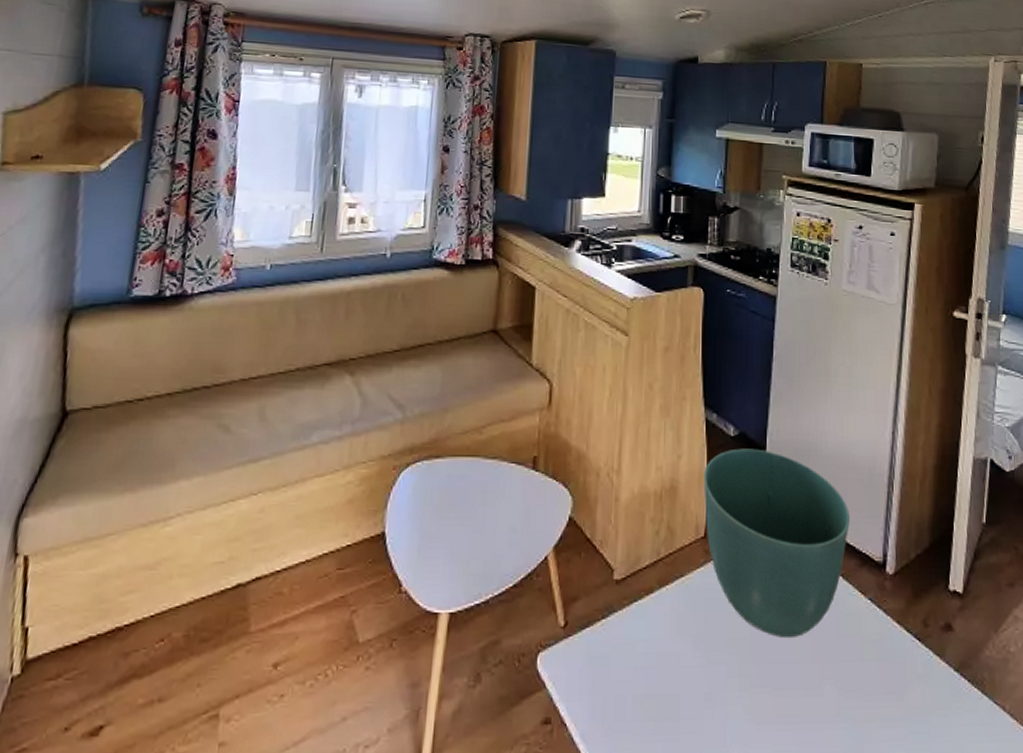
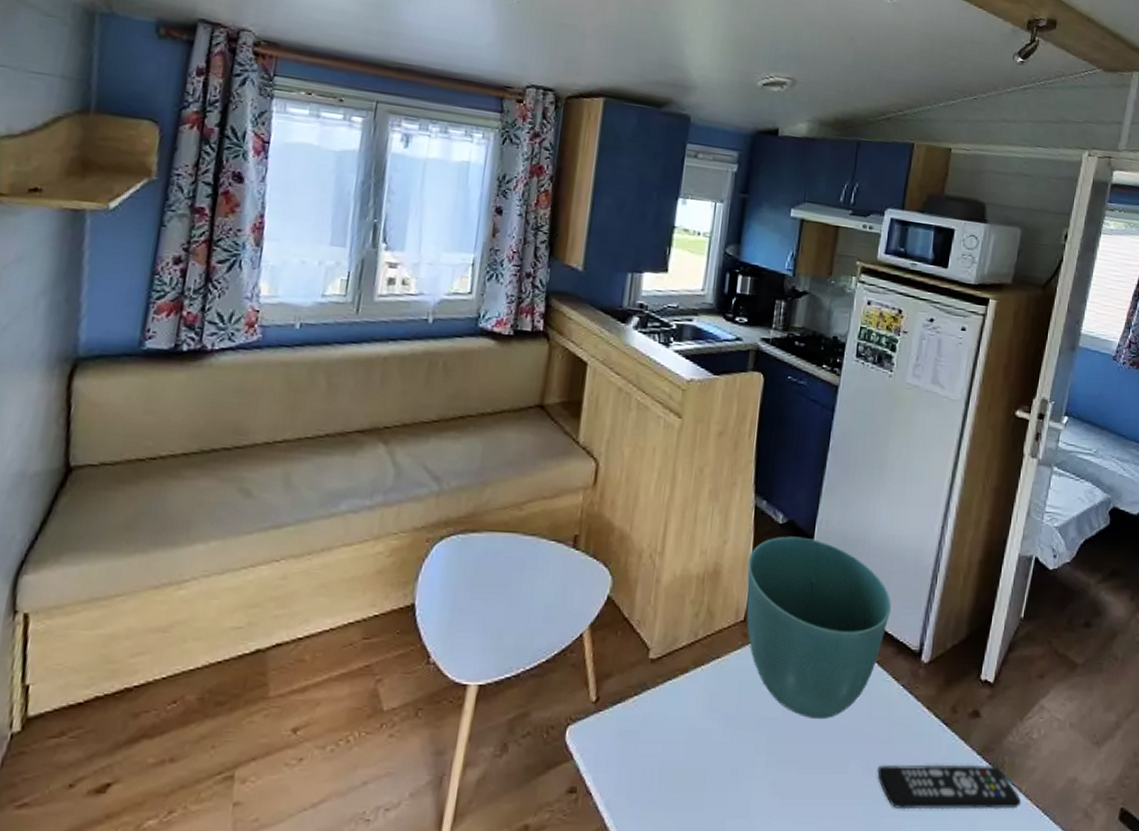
remote control: none [853,682,1007,734] -> present [877,764,1022,810]

